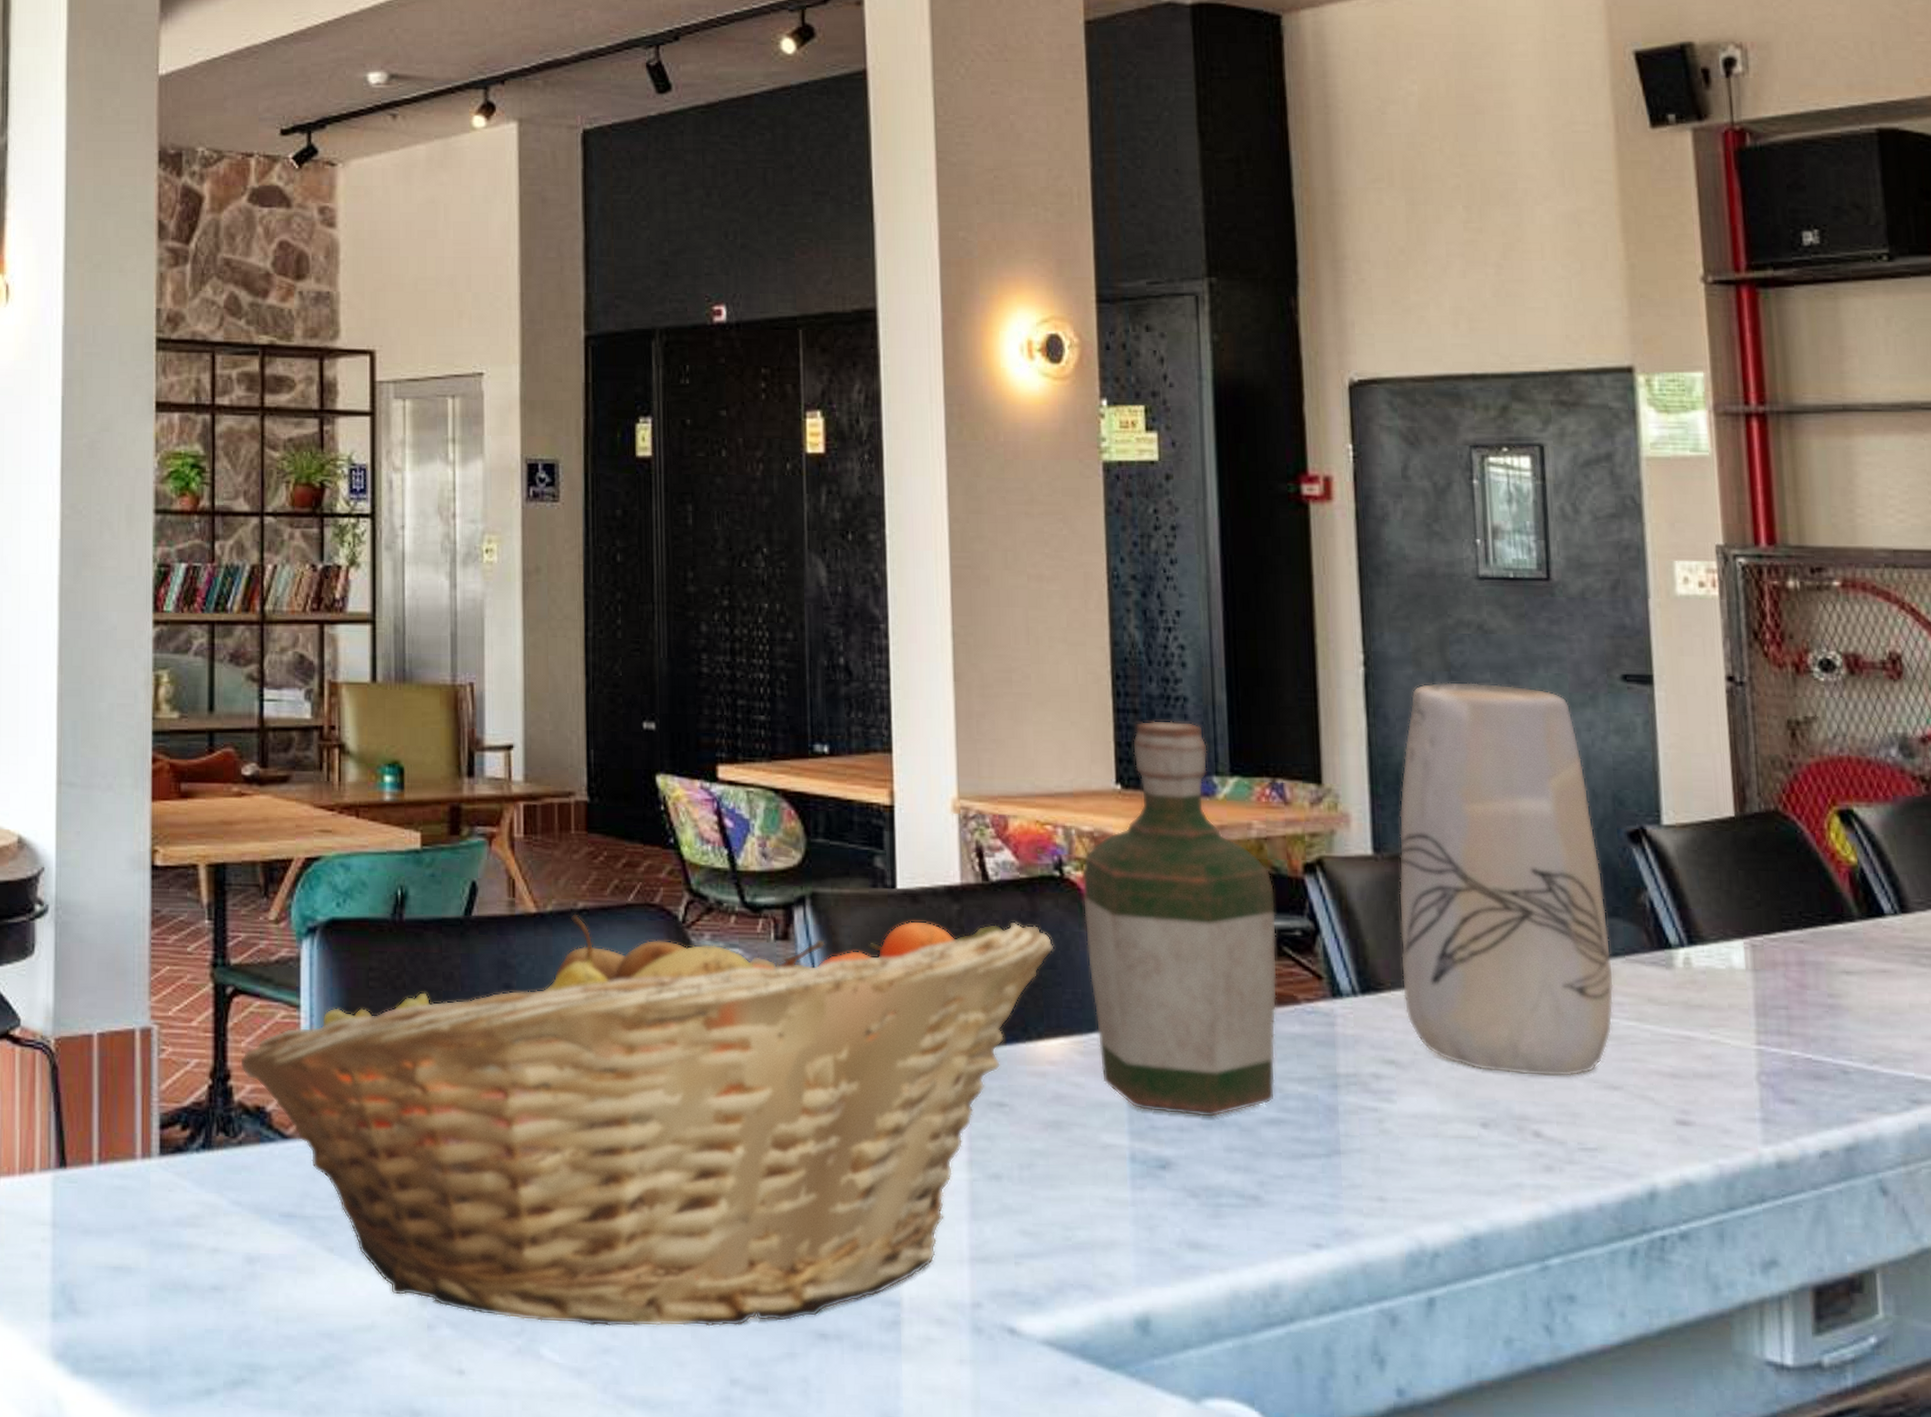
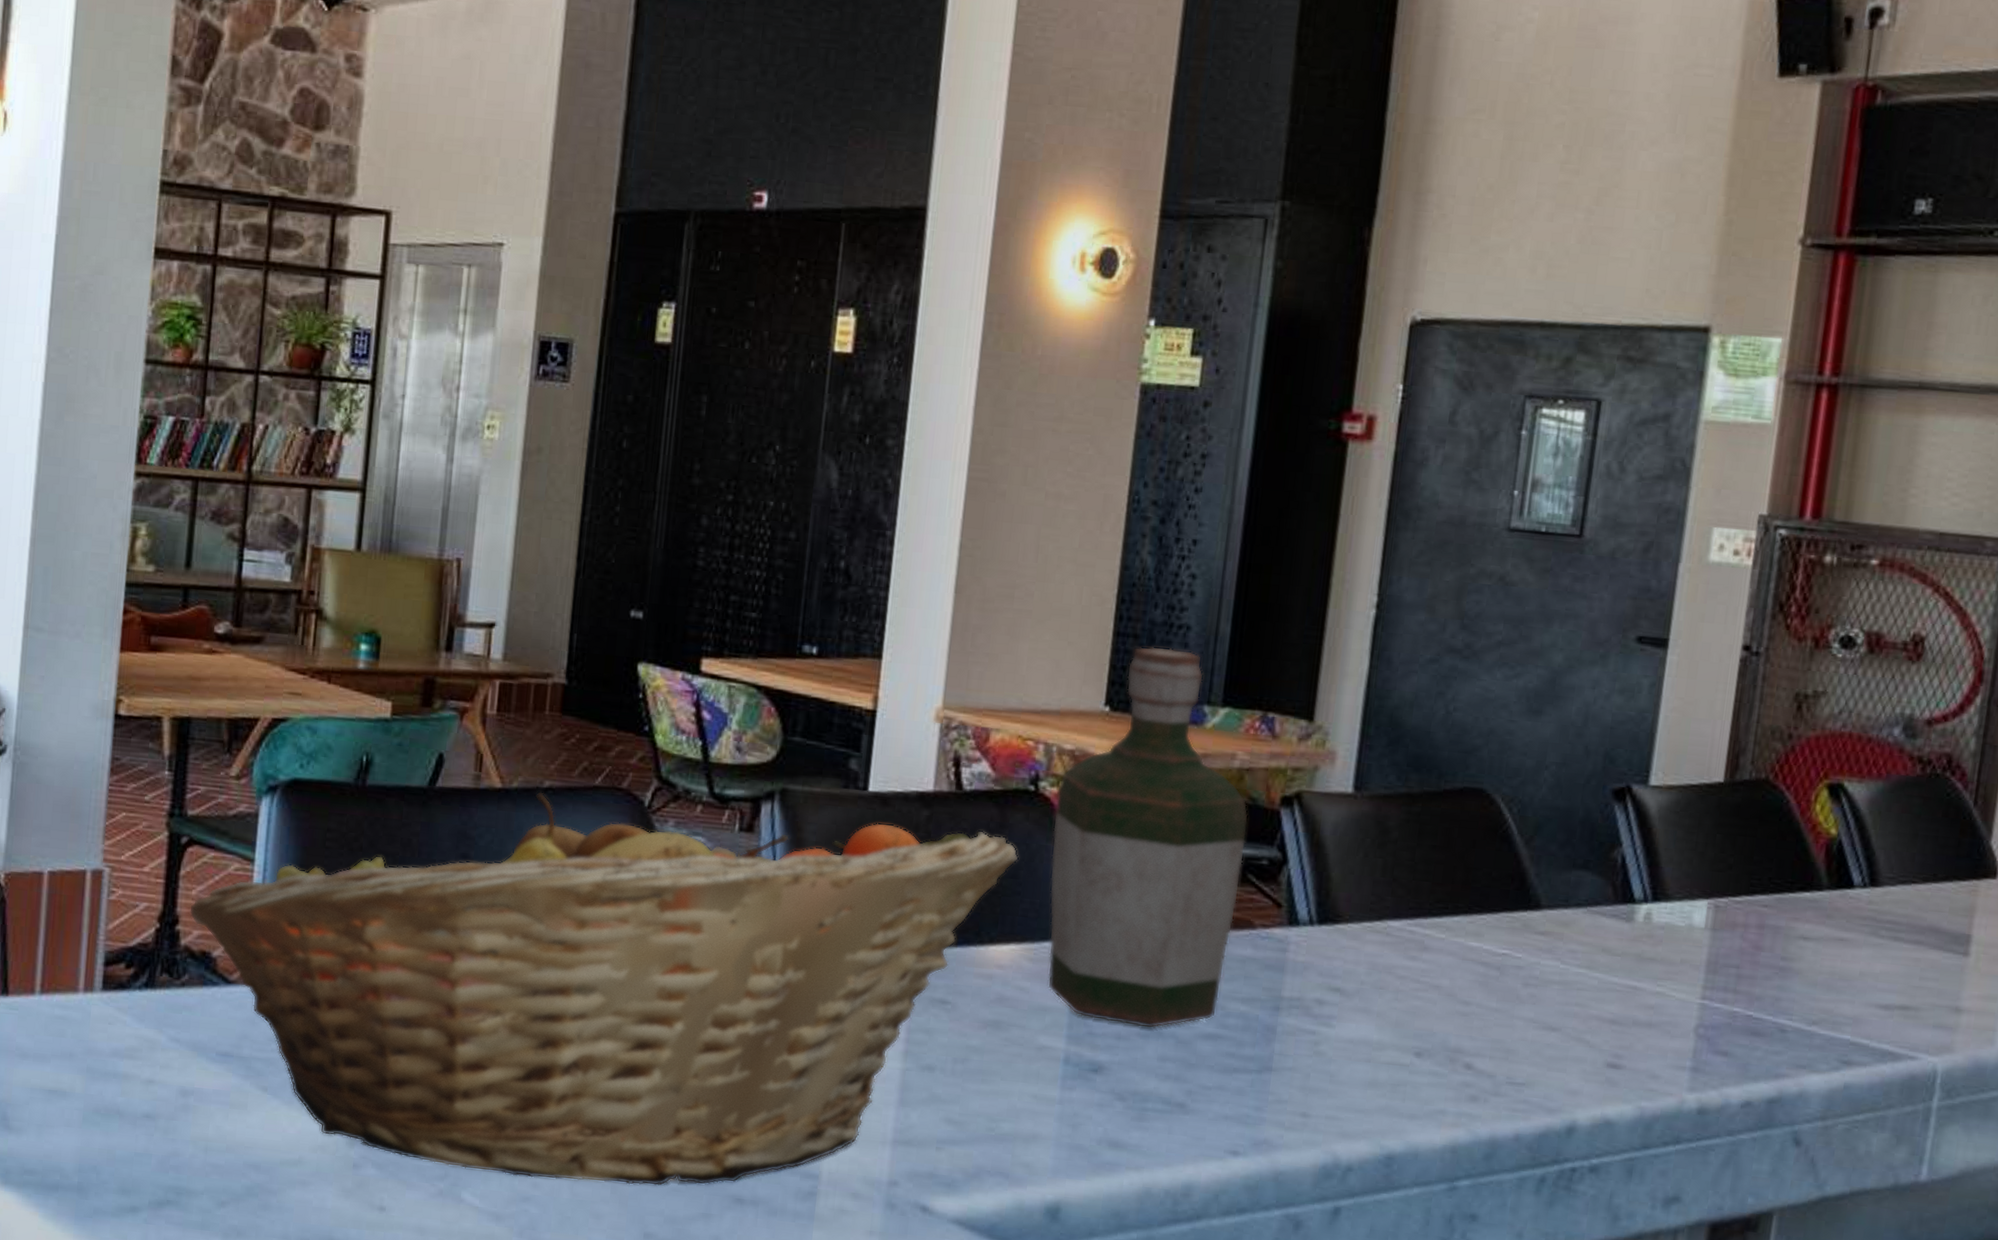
vase: present [1399,682,1614,1077] -> none [1359,630,1581,1016]

